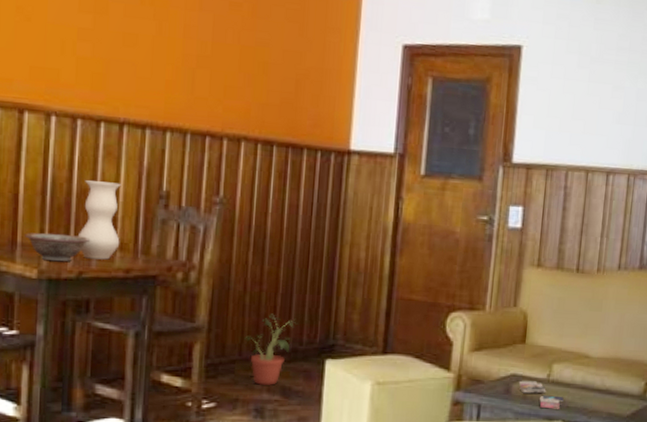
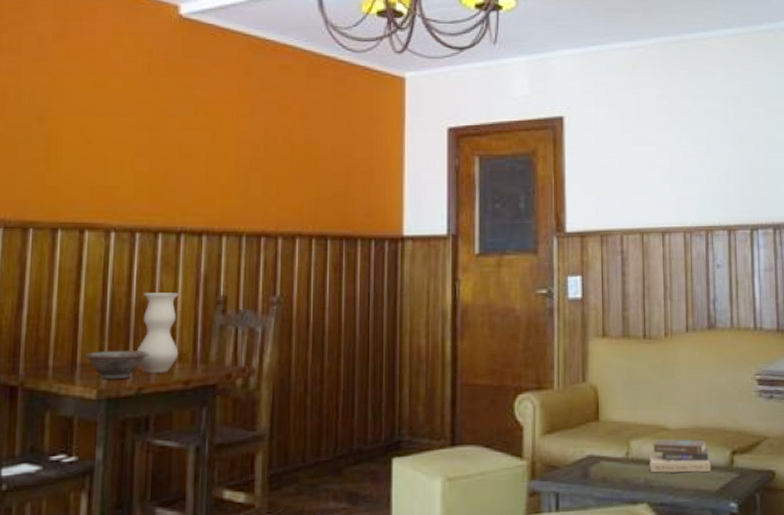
potted plant: present [245,313,298,386] -> none [308,413,362,494]
magazine: present [518,380,564,409] -> none [596,461,646,491]
books: none [568,365,626,398] -> present [649,438,712,473]

